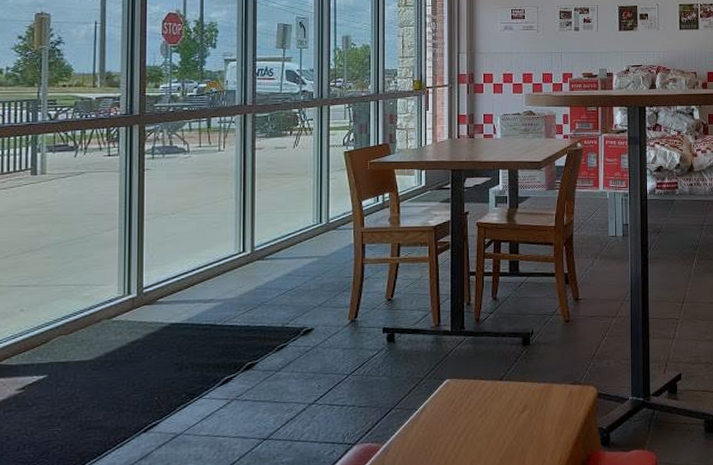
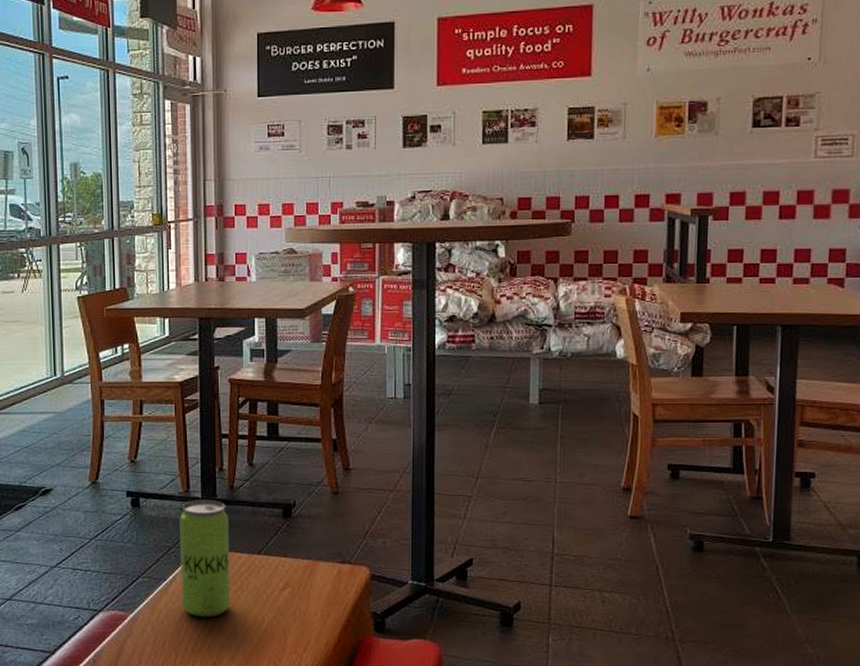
beverage can: none [431,332,476,444] -> present [179,500,231,618]

